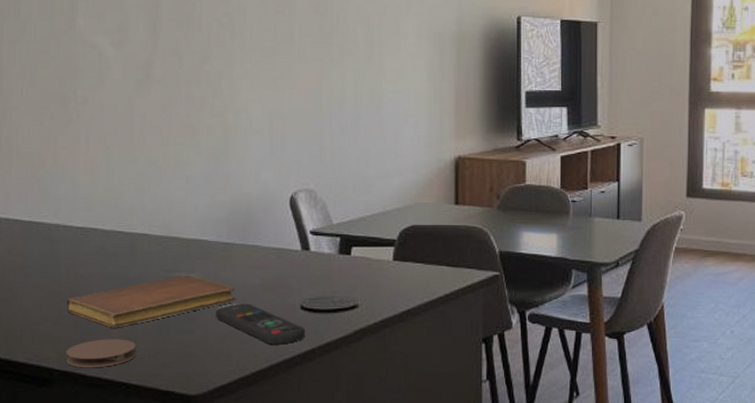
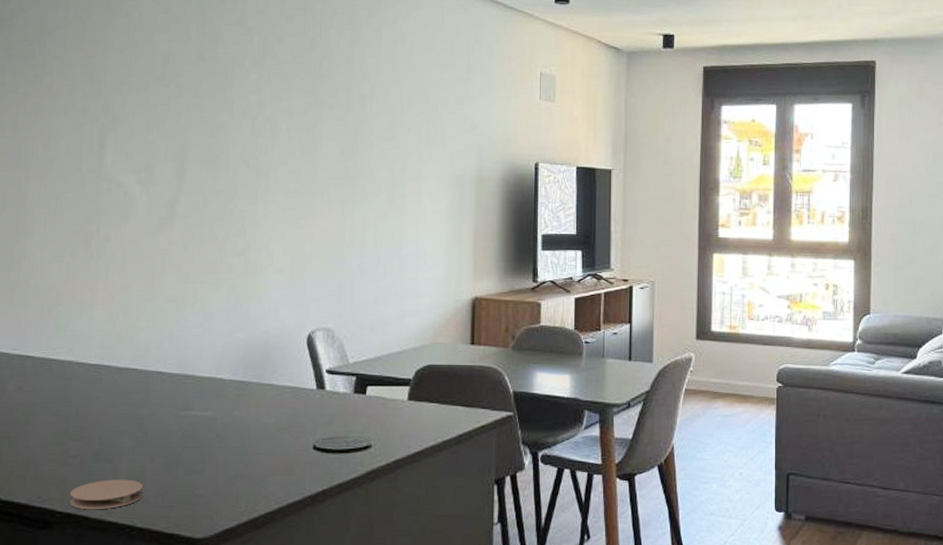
notebook: present [66,274,236,328] -> none [73,413,248,468]
remote control: present [216,304,305,345] -> none [226,443,317,486]

